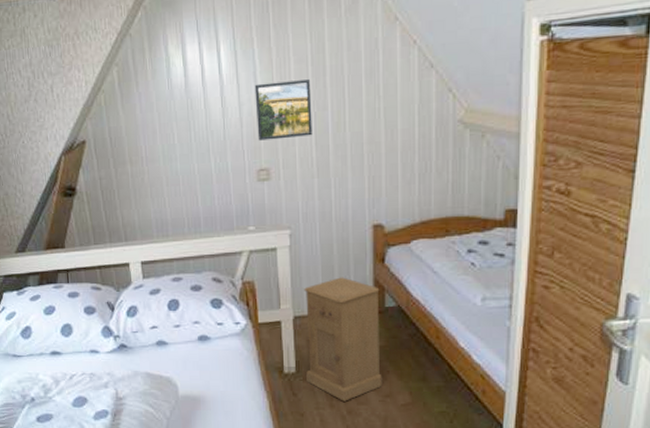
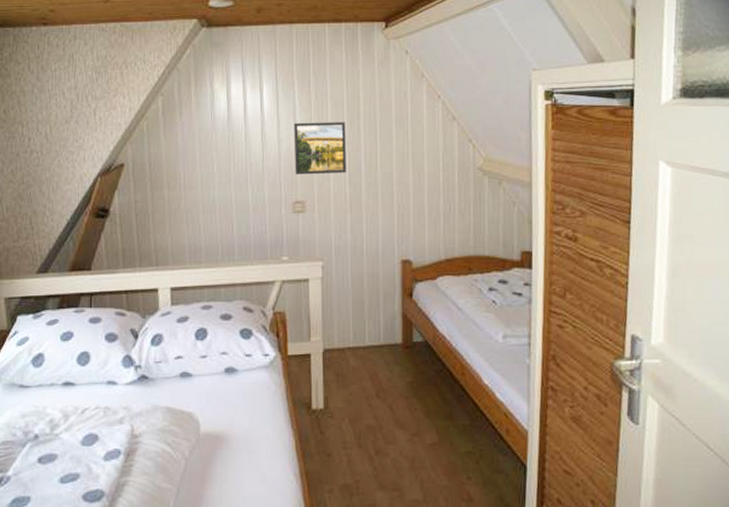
nightstand: present [304,277,383,402] -> none [335,310,410,441]

